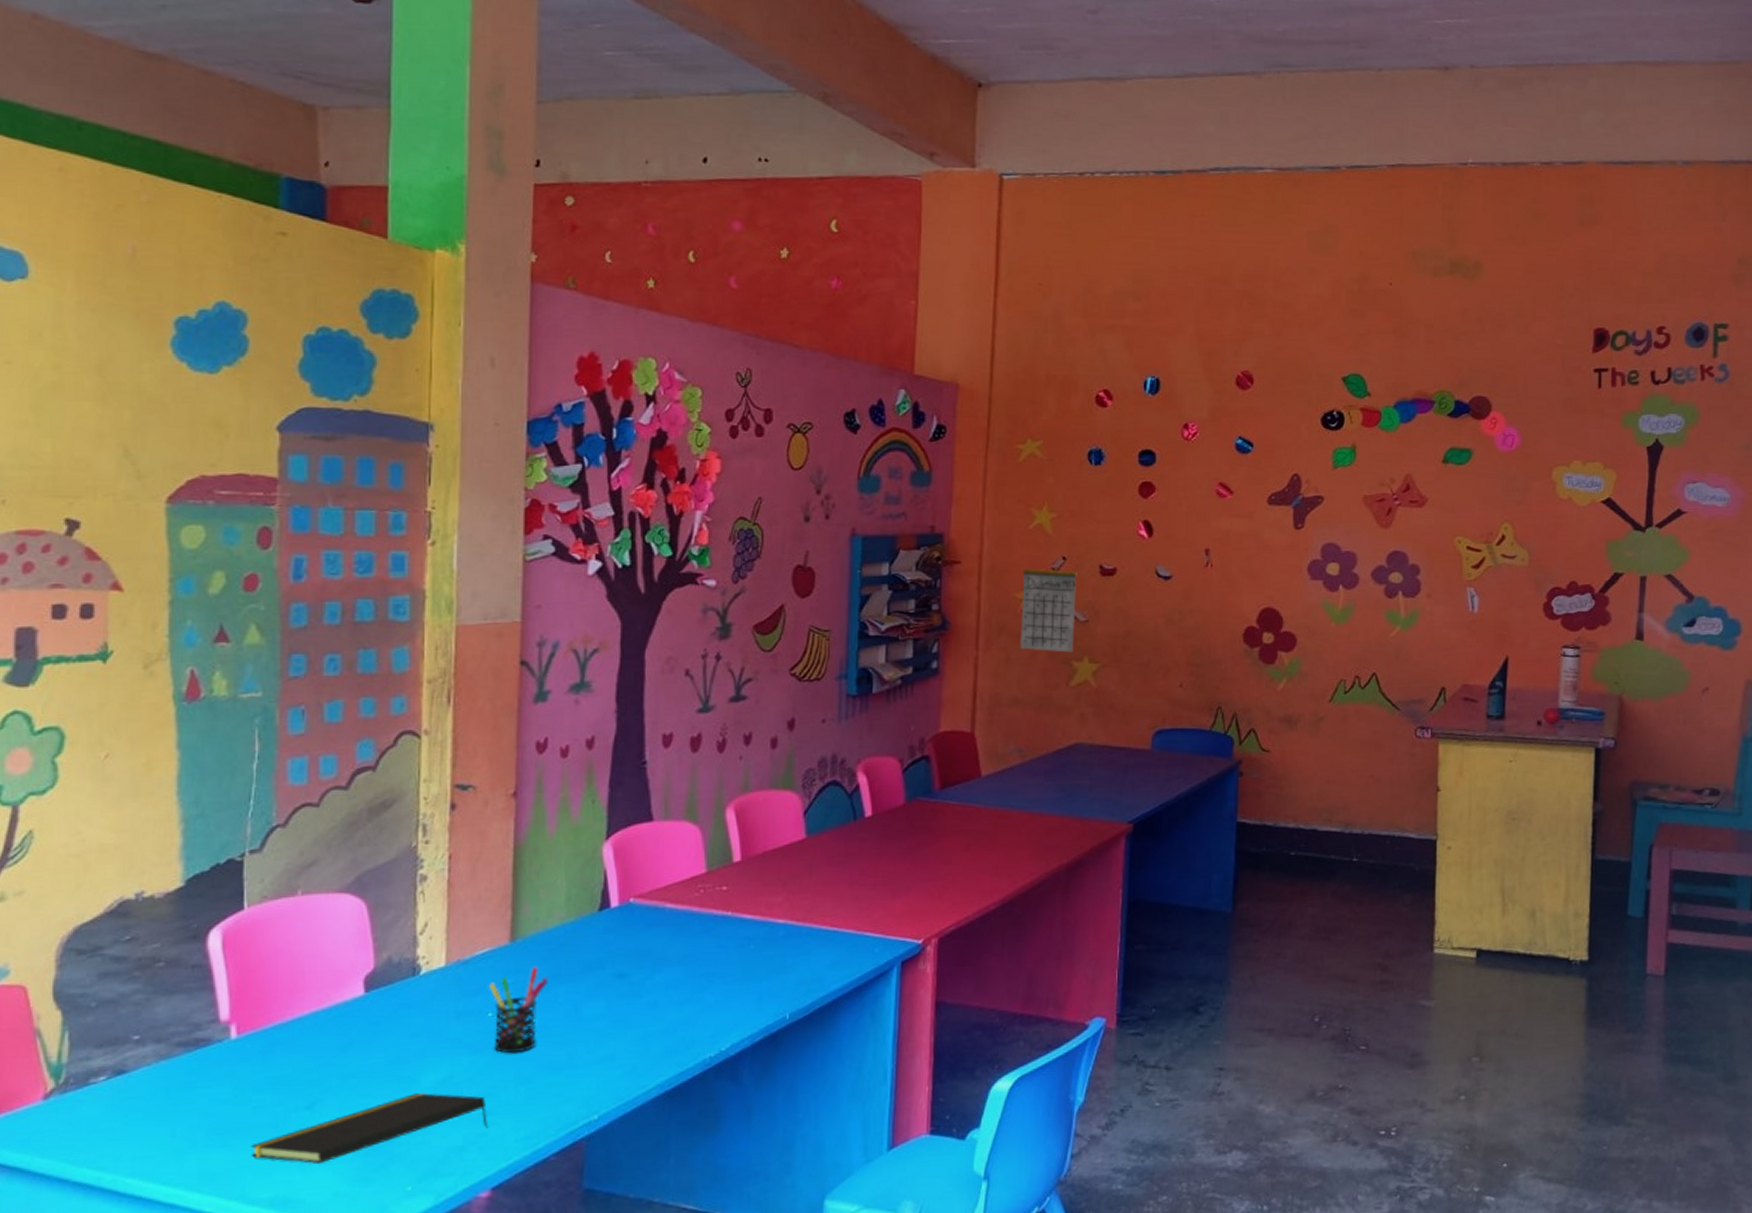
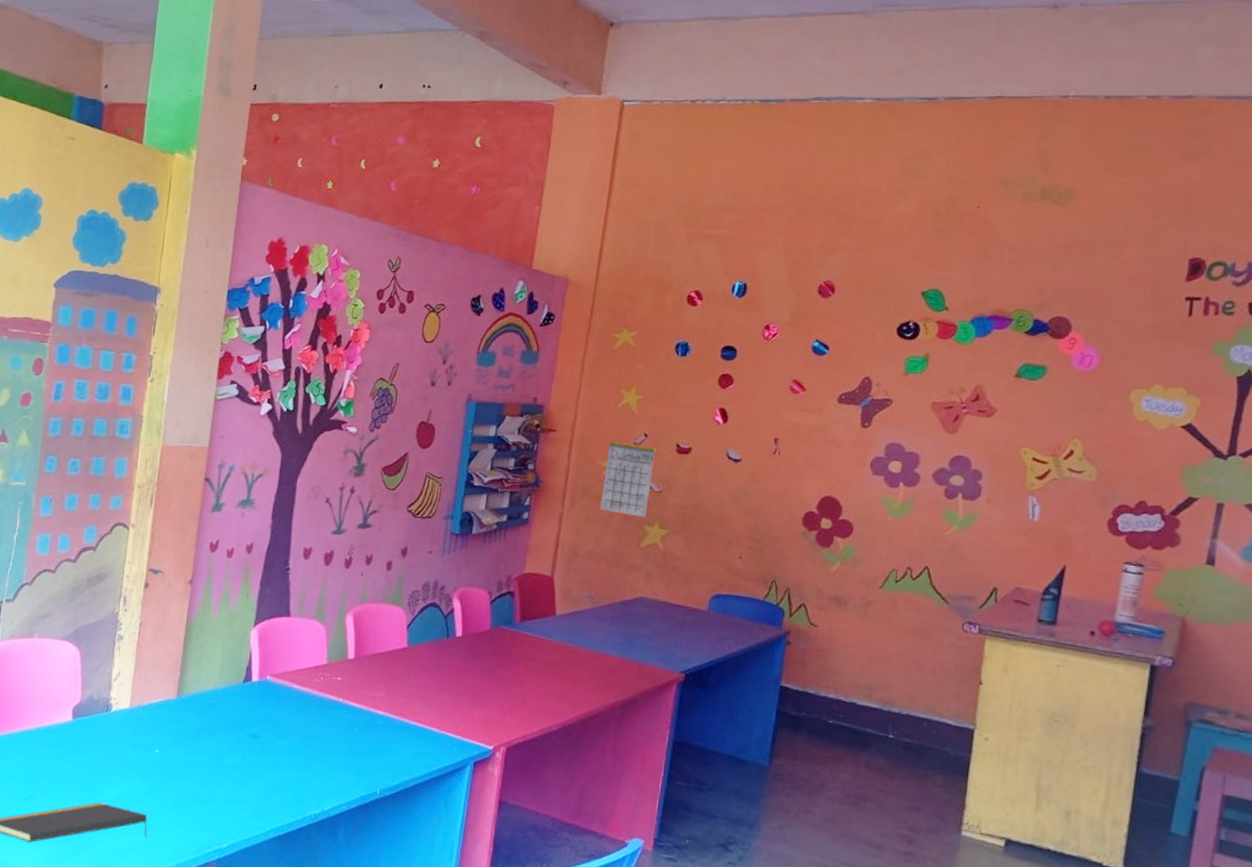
pen holder: present [488,967,549,1054] -> none [158,719,202,785]

